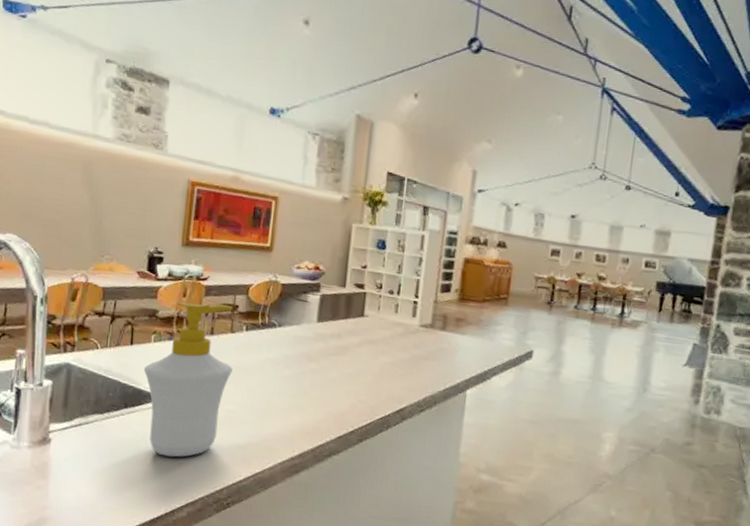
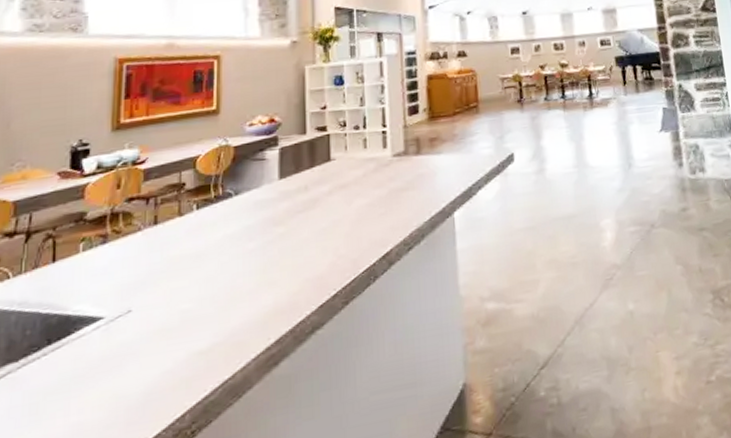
soap bottle: present [143,301,232,457] -> none [71,185,184,394]

